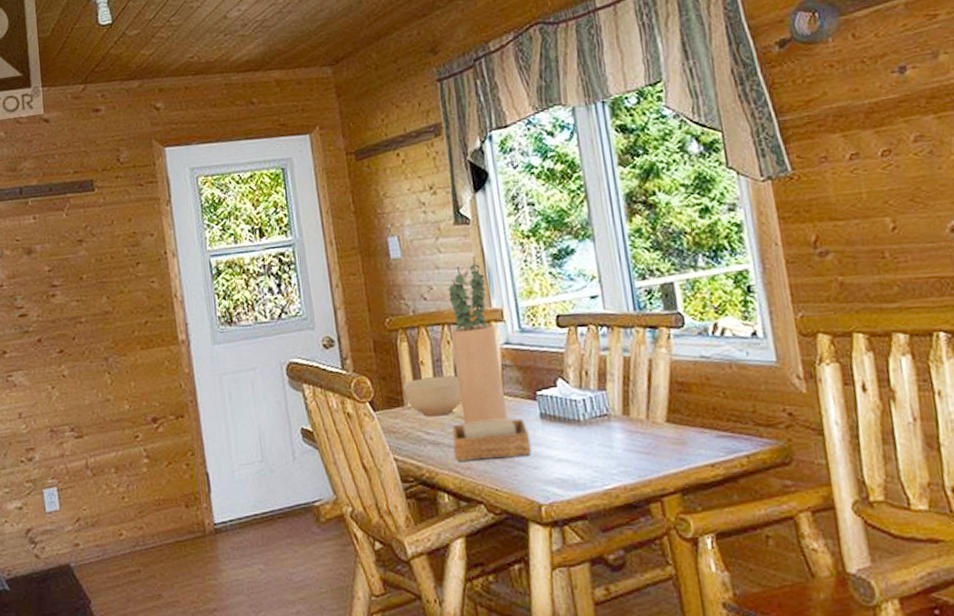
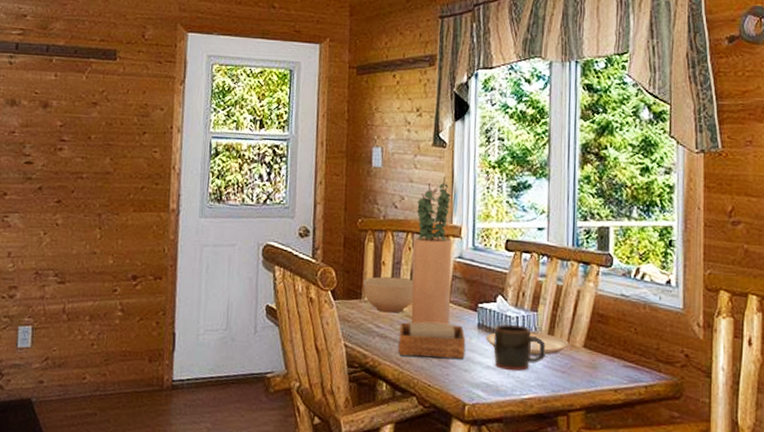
plate: none [551,413,649,440] -> present [486,332,568,356]
mug: none [560,408,625,460] -> present [493,324,546,371]

